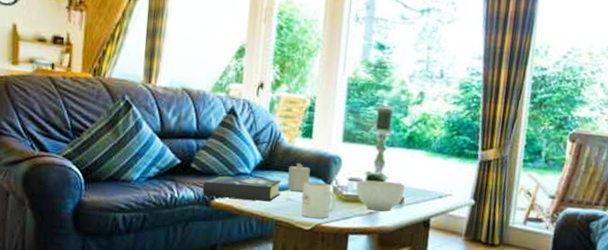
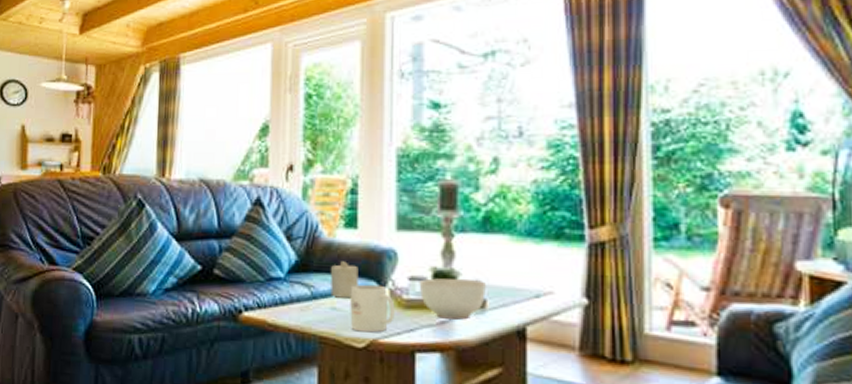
book: present [202,175,282,202] -> none [228,282,323,313]

